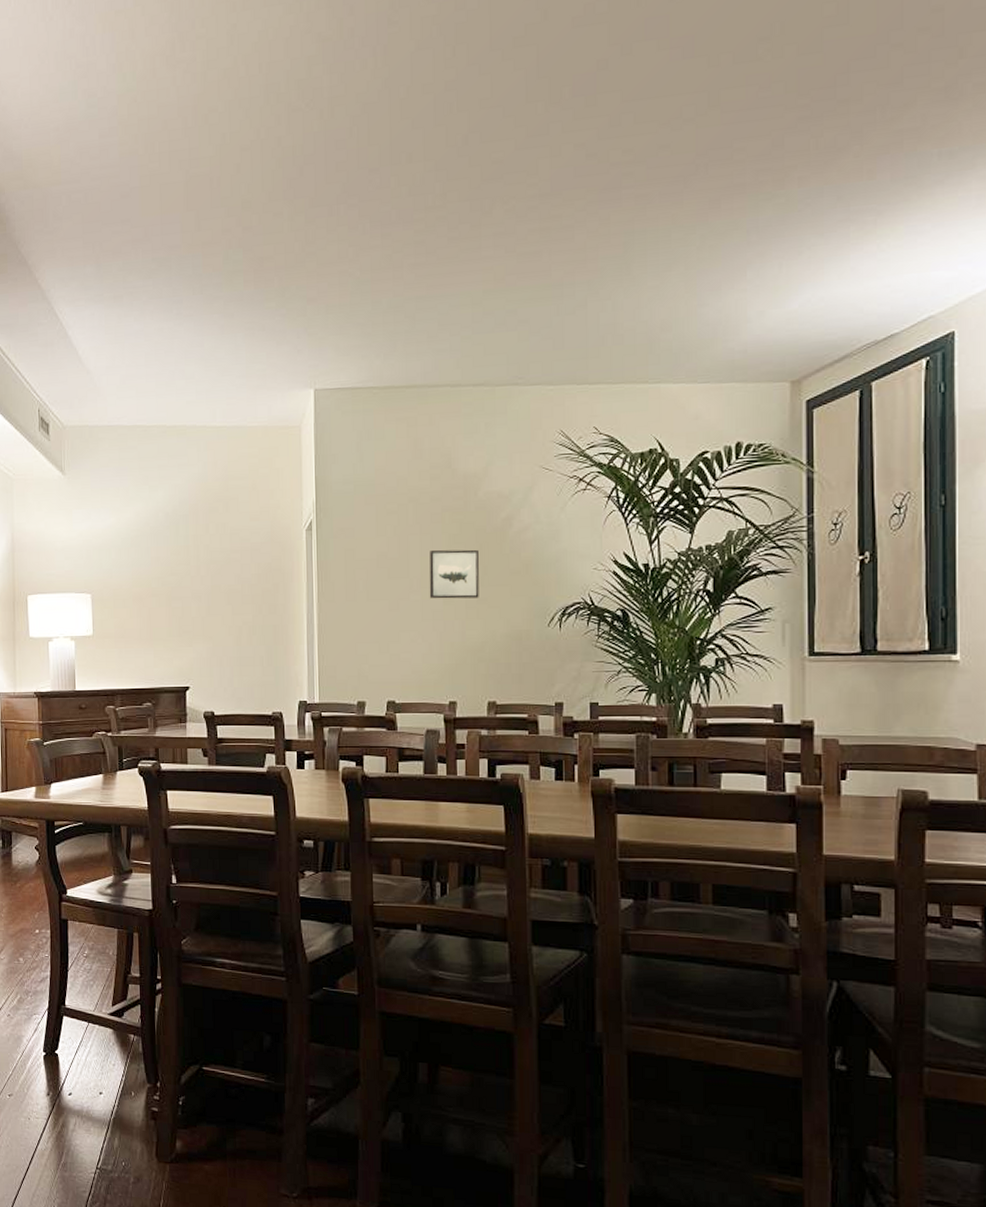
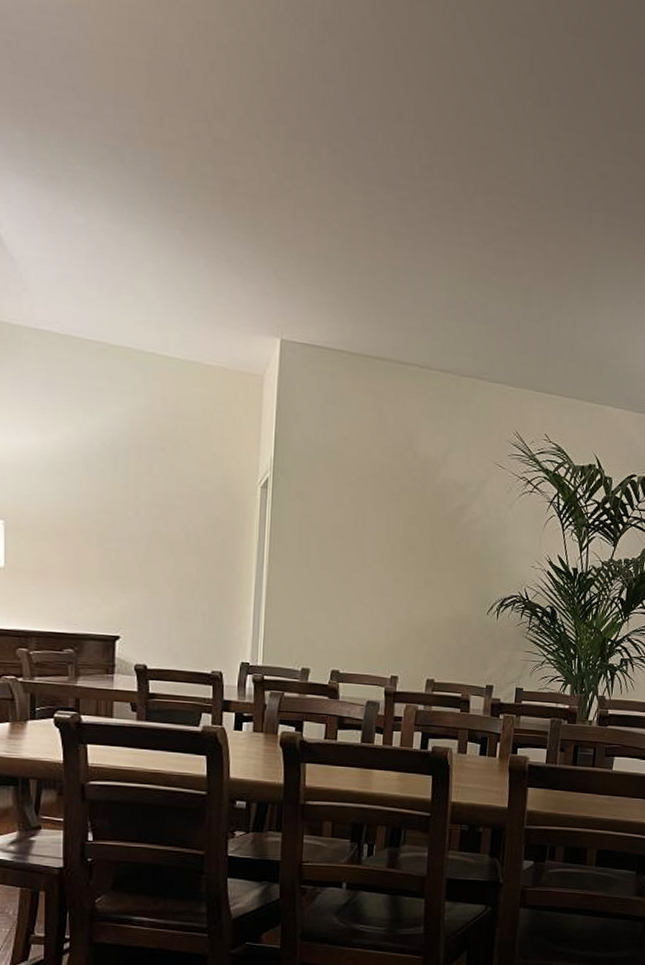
wall art: present [429,549,479,599] -> none [381,527,431,580]

